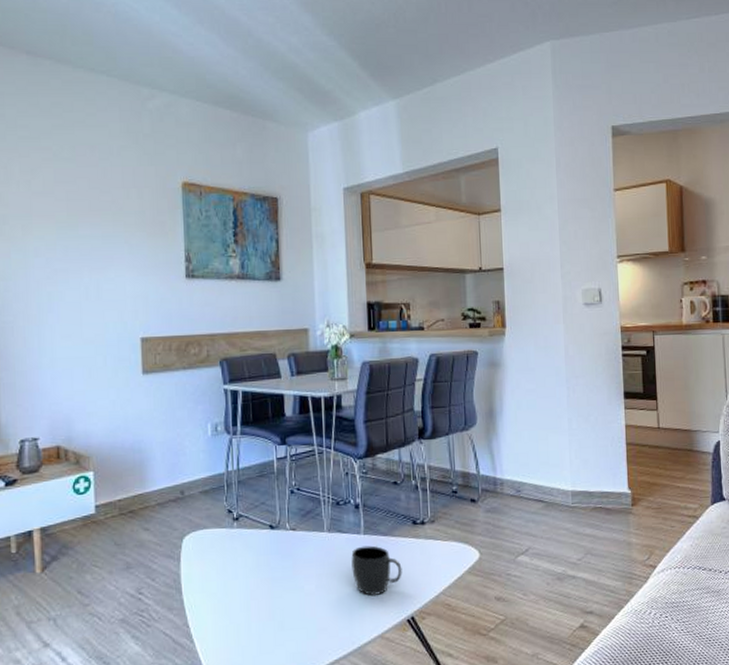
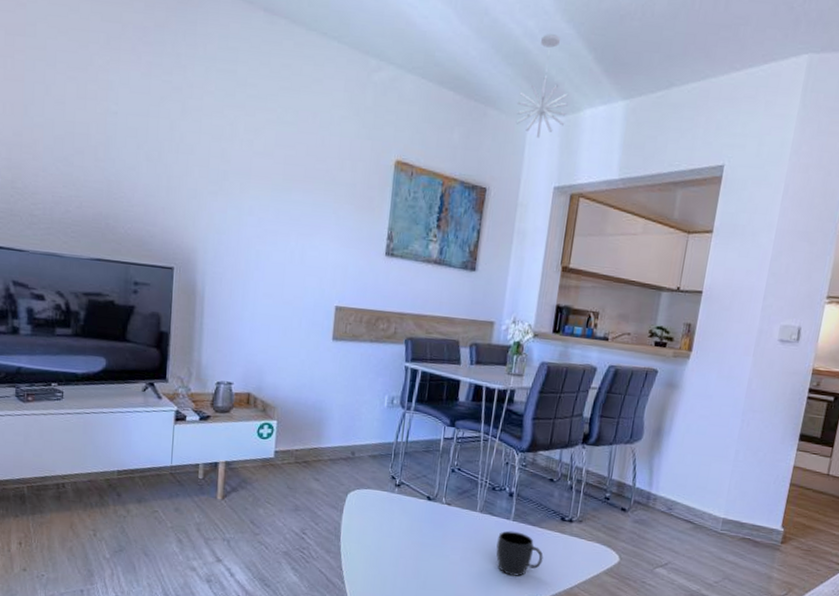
pendant light: none [293,47,343,144] -> present [515,34,569,138]

